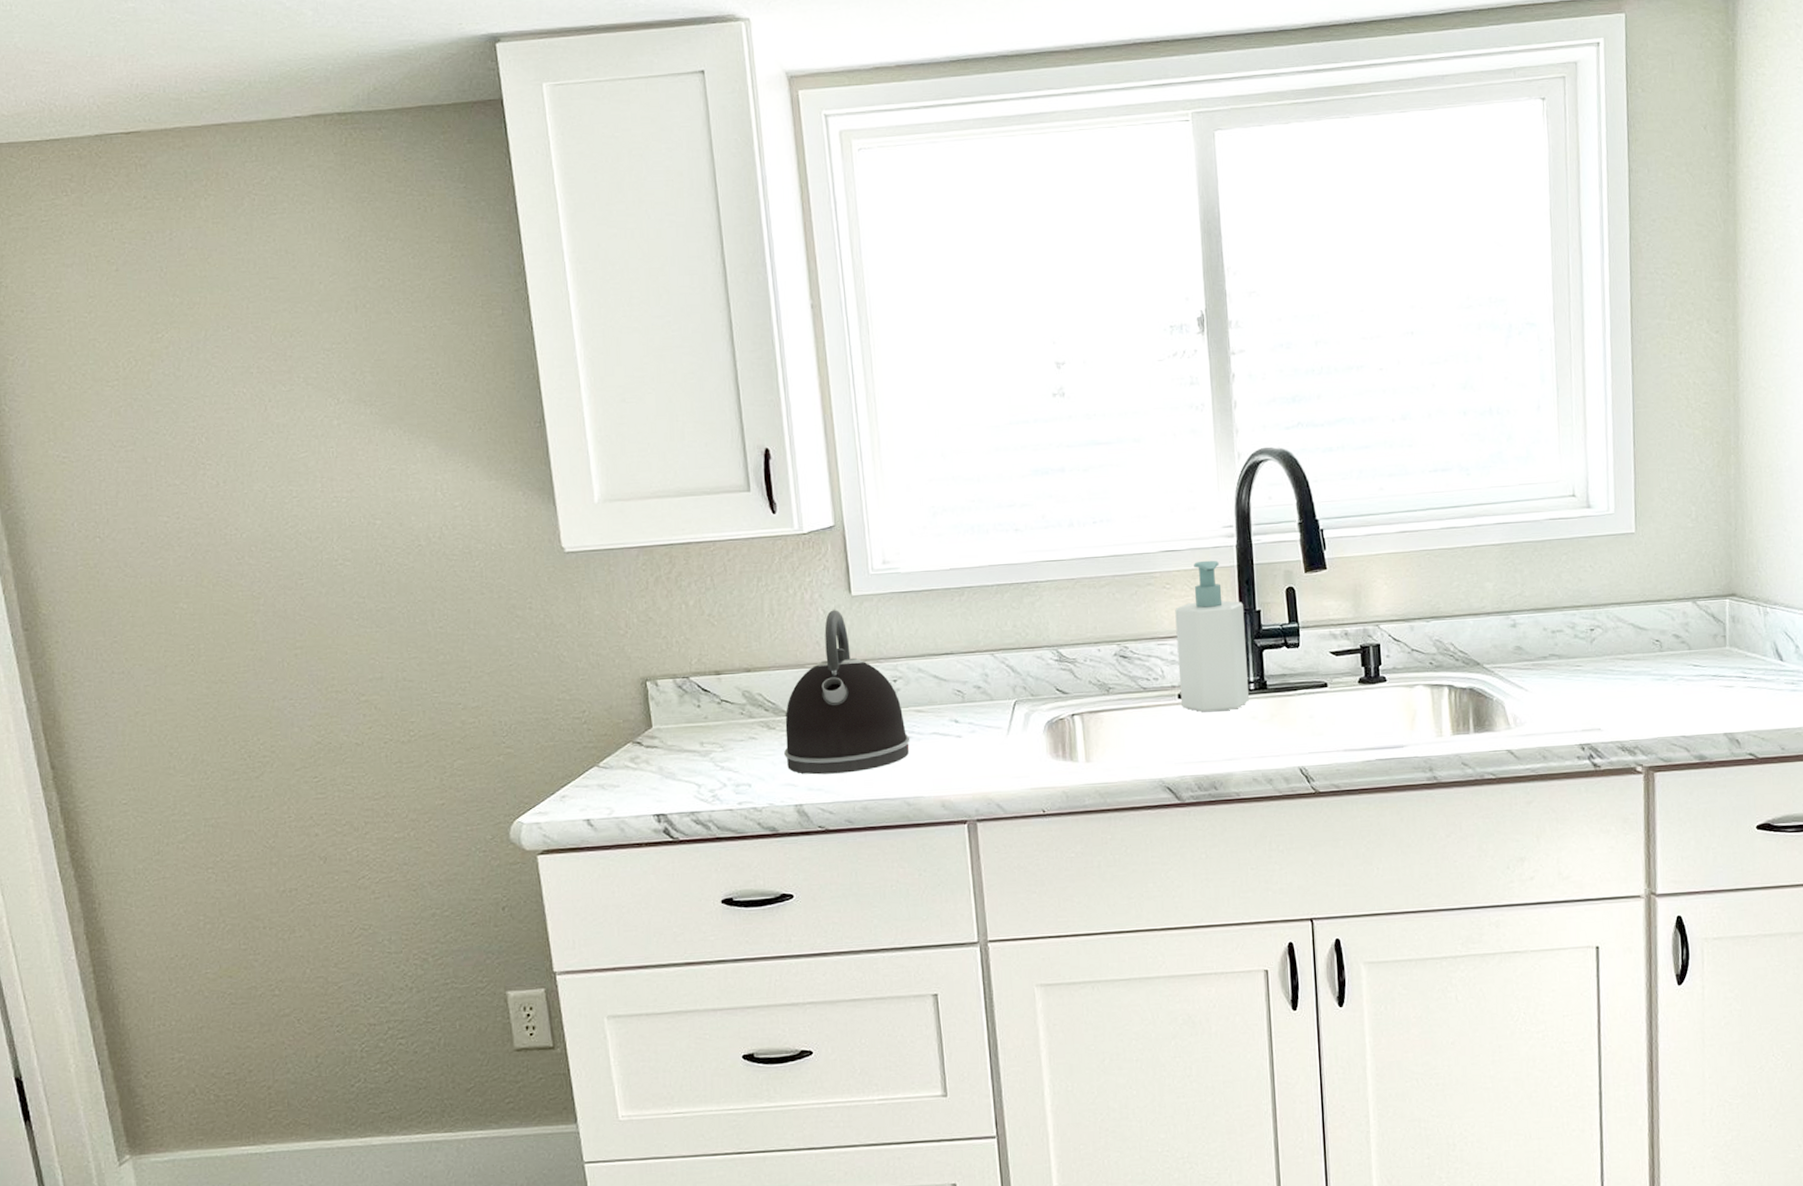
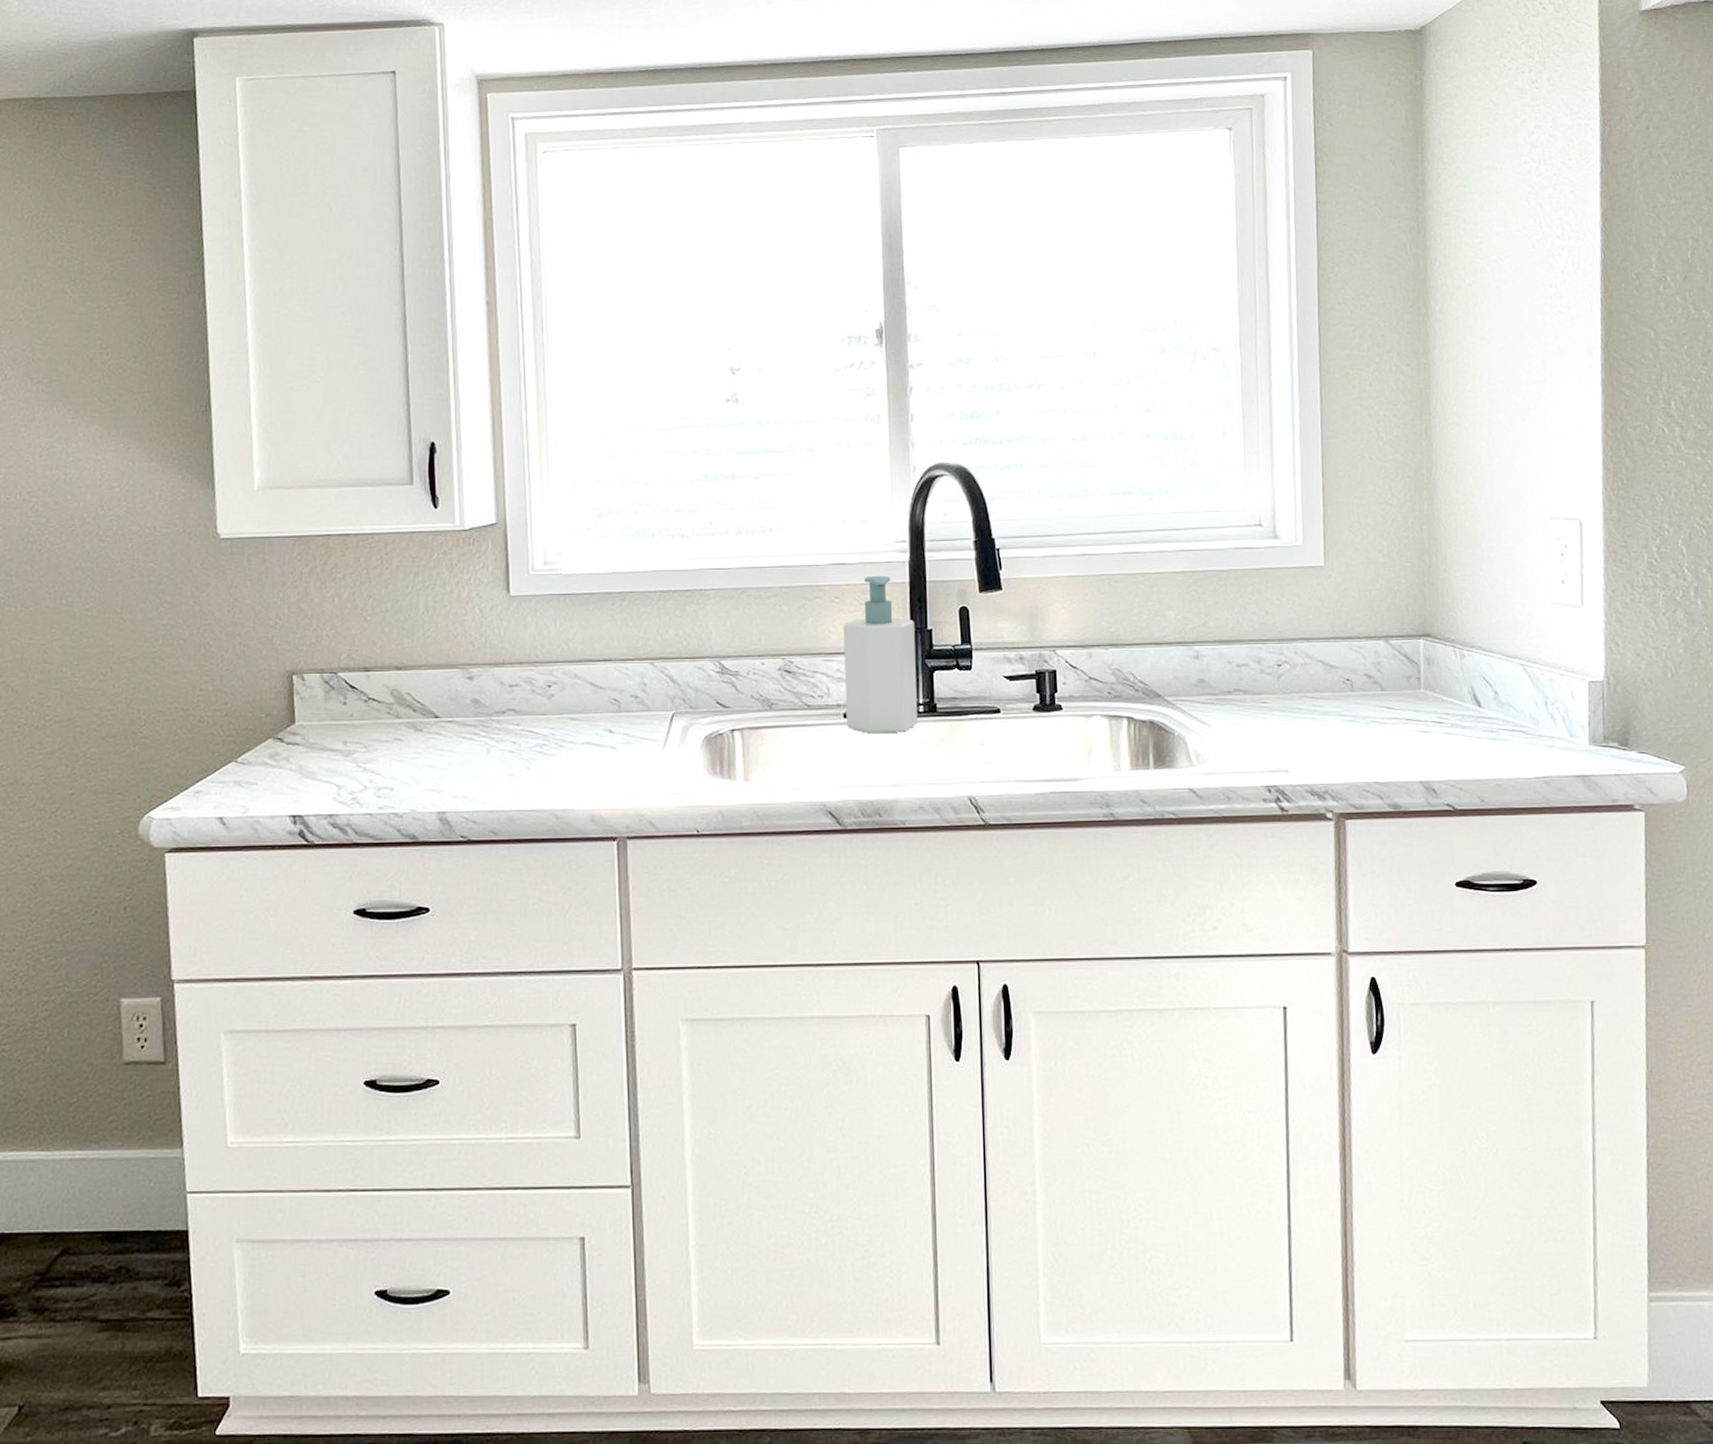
kettle: present [784,610,910,775] -> none [430,609,562,781]

